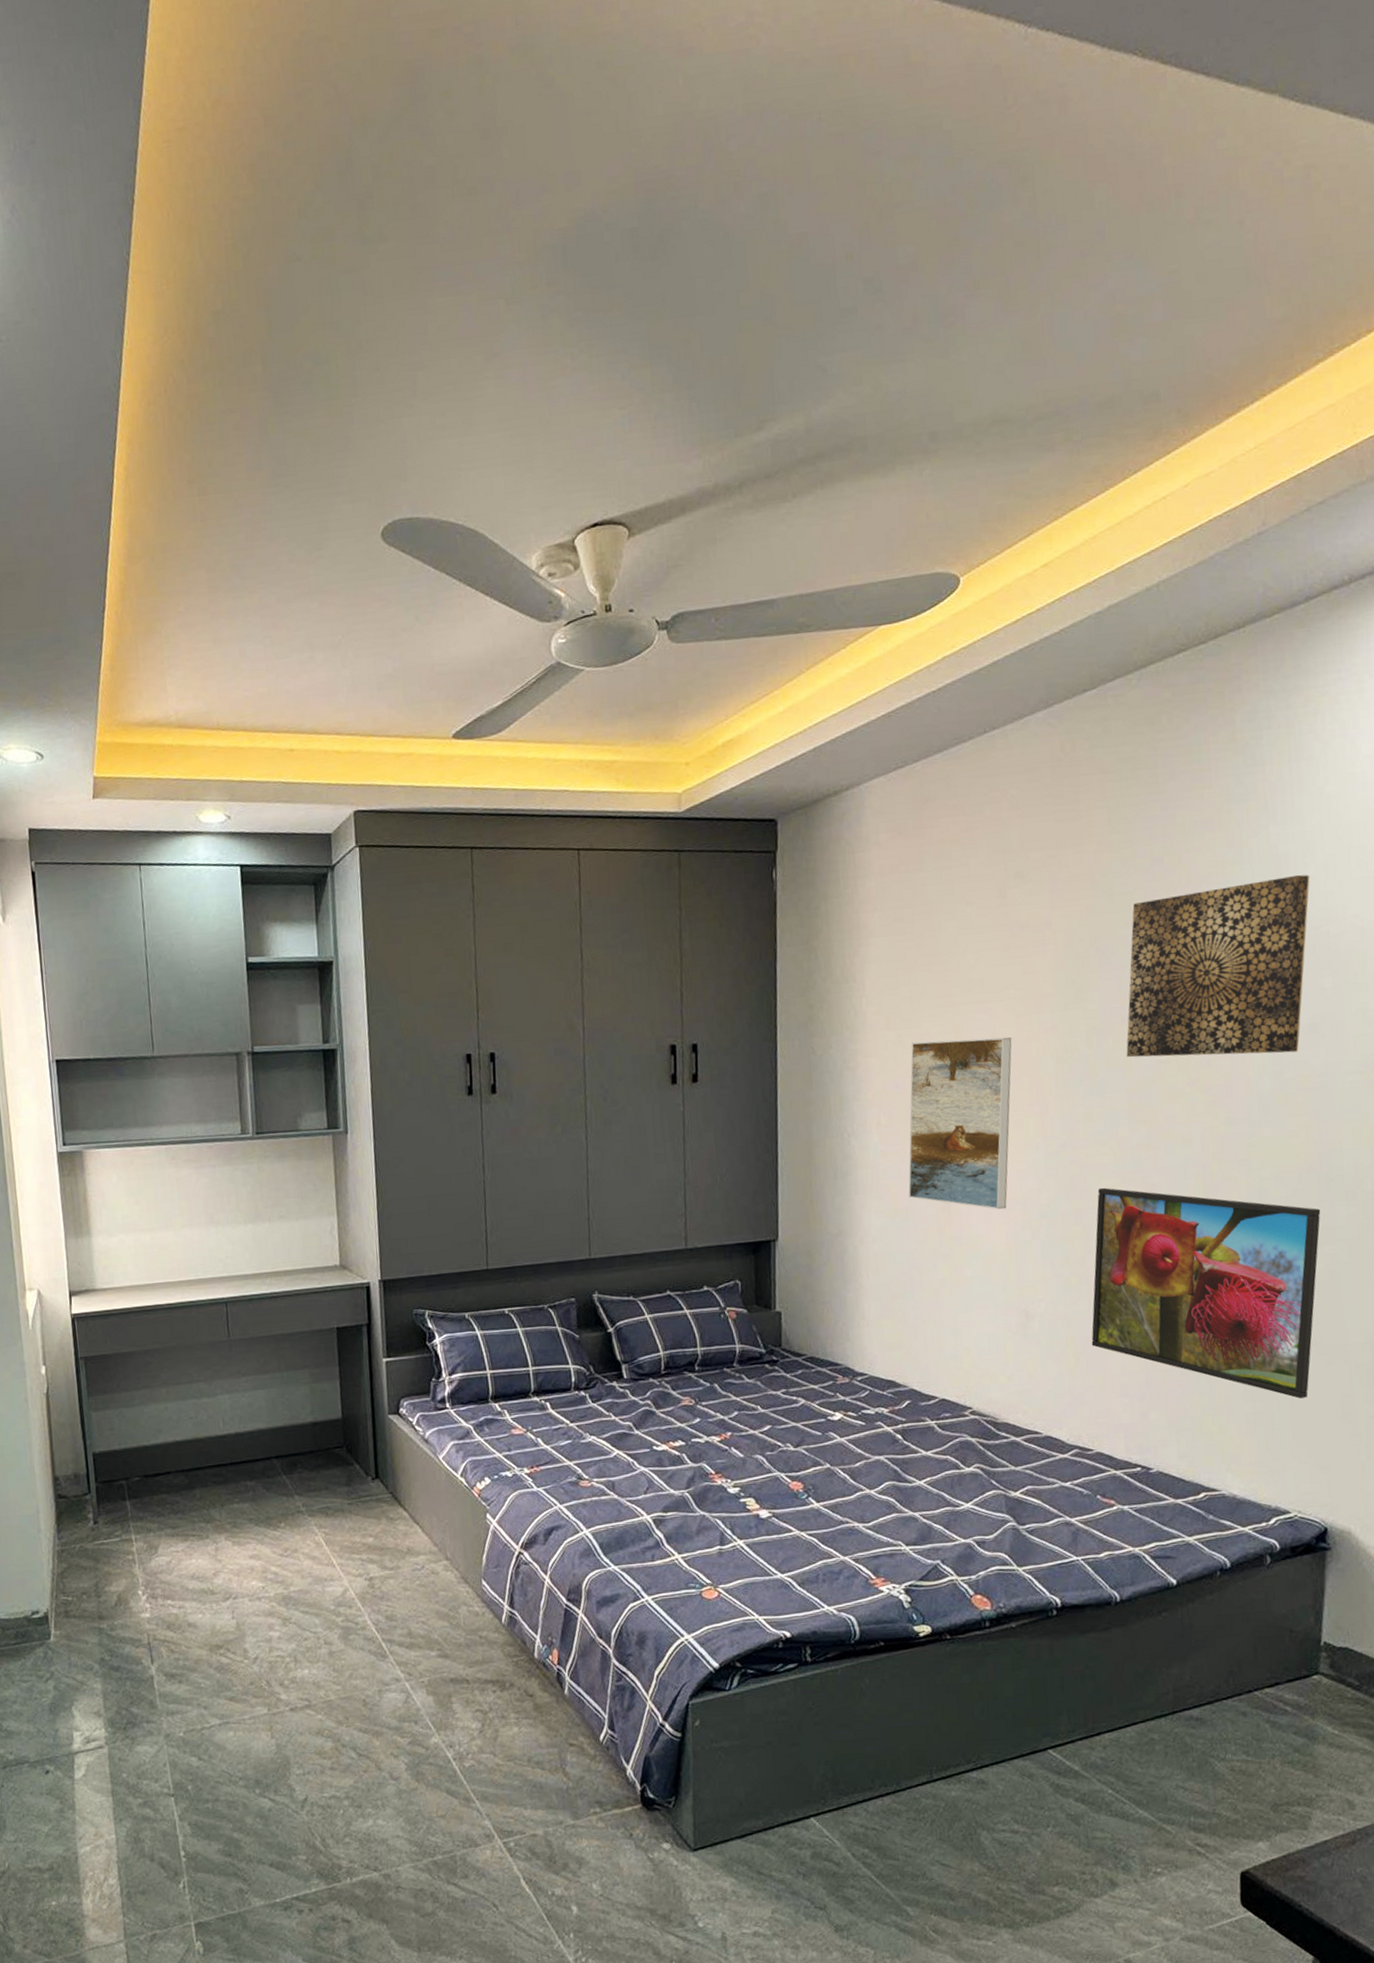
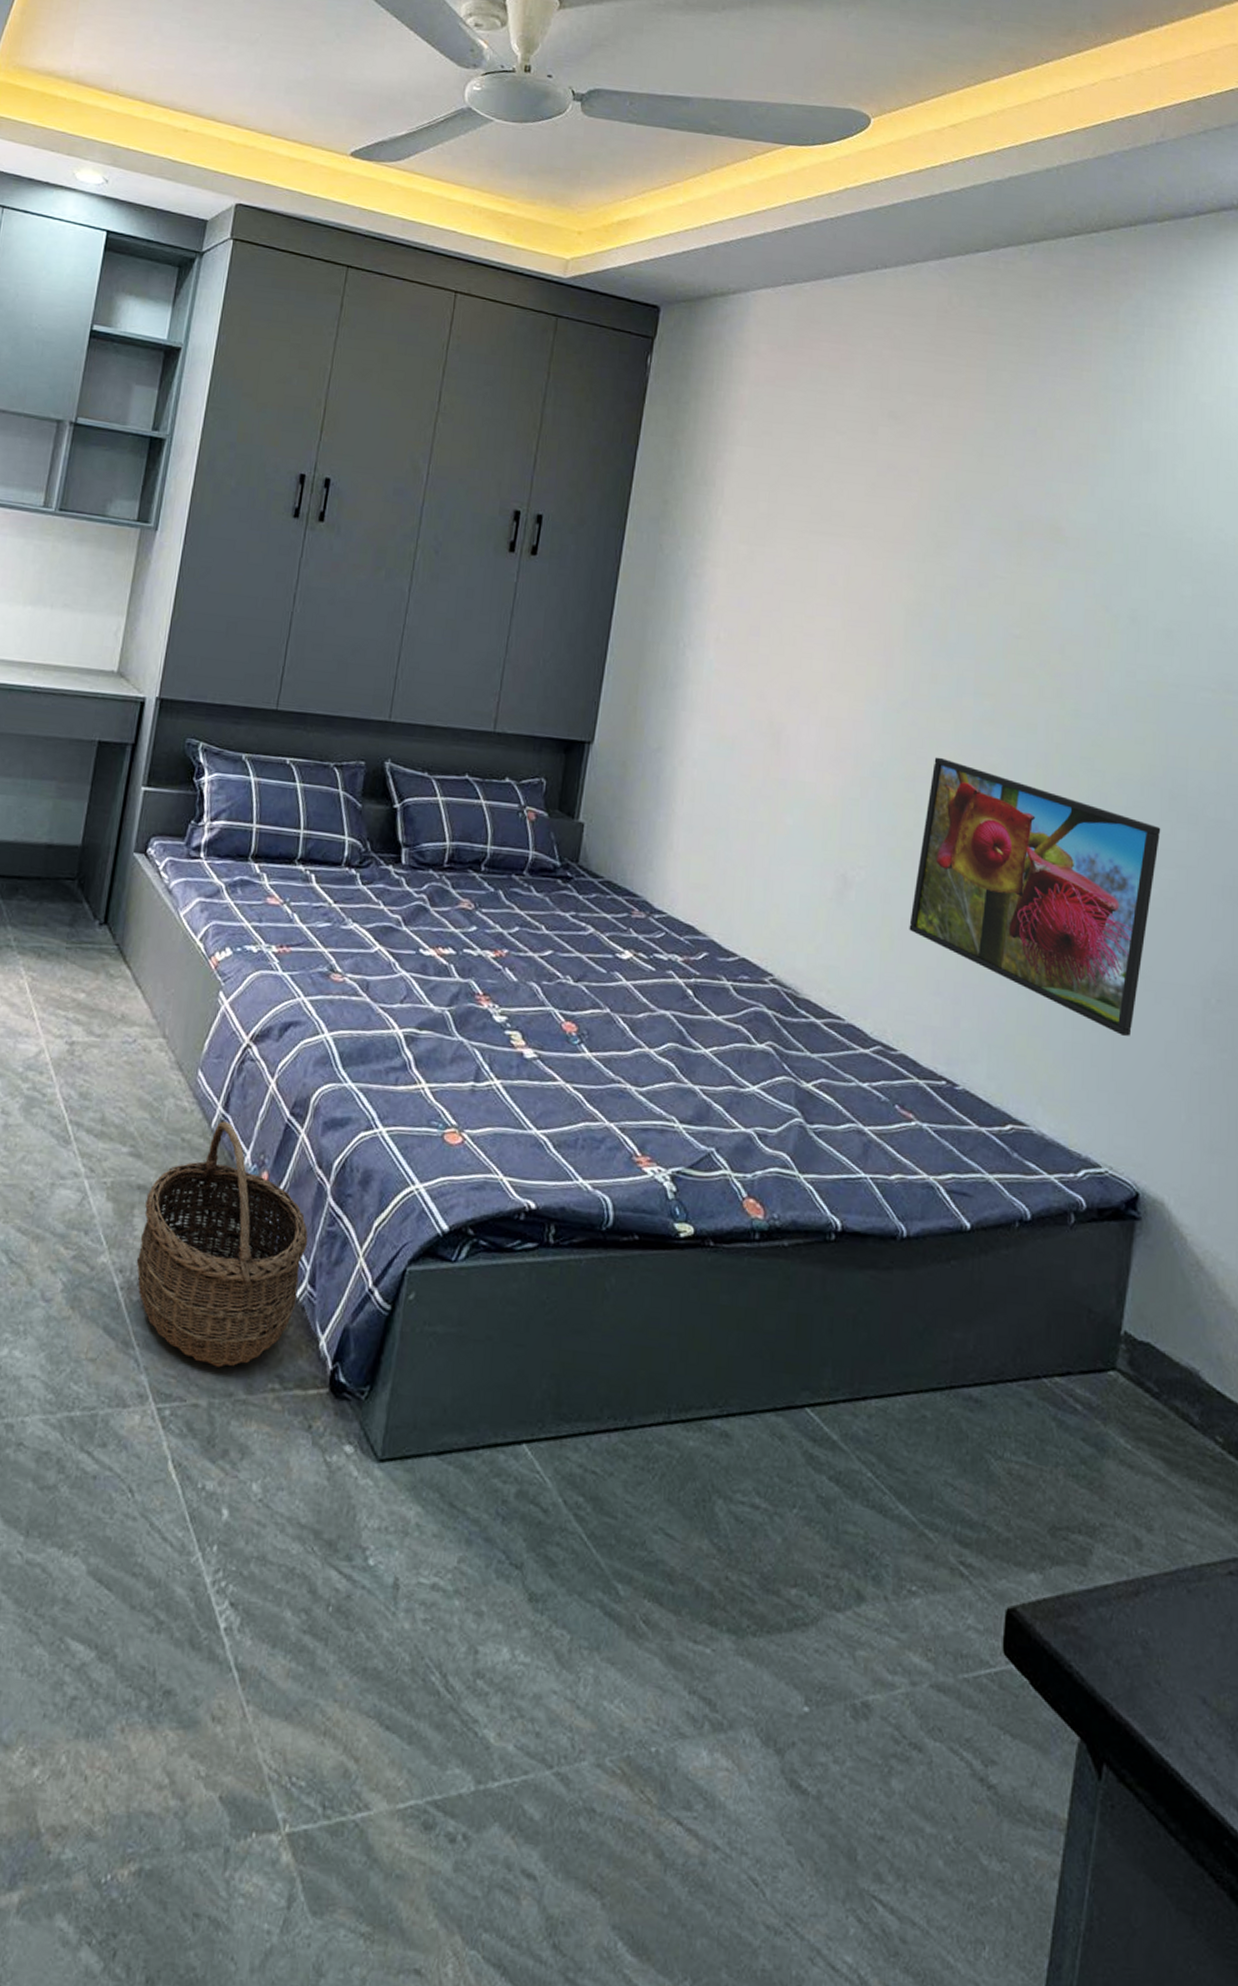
wicker basket: none [459,1616,602,1804] -> present [136,1121,308,1368]
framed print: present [908,1037,1012,1210] -> none [738,561,866,759]
wall art: present [1126,874,1310,1058] -> none [979,468,1178,655]

